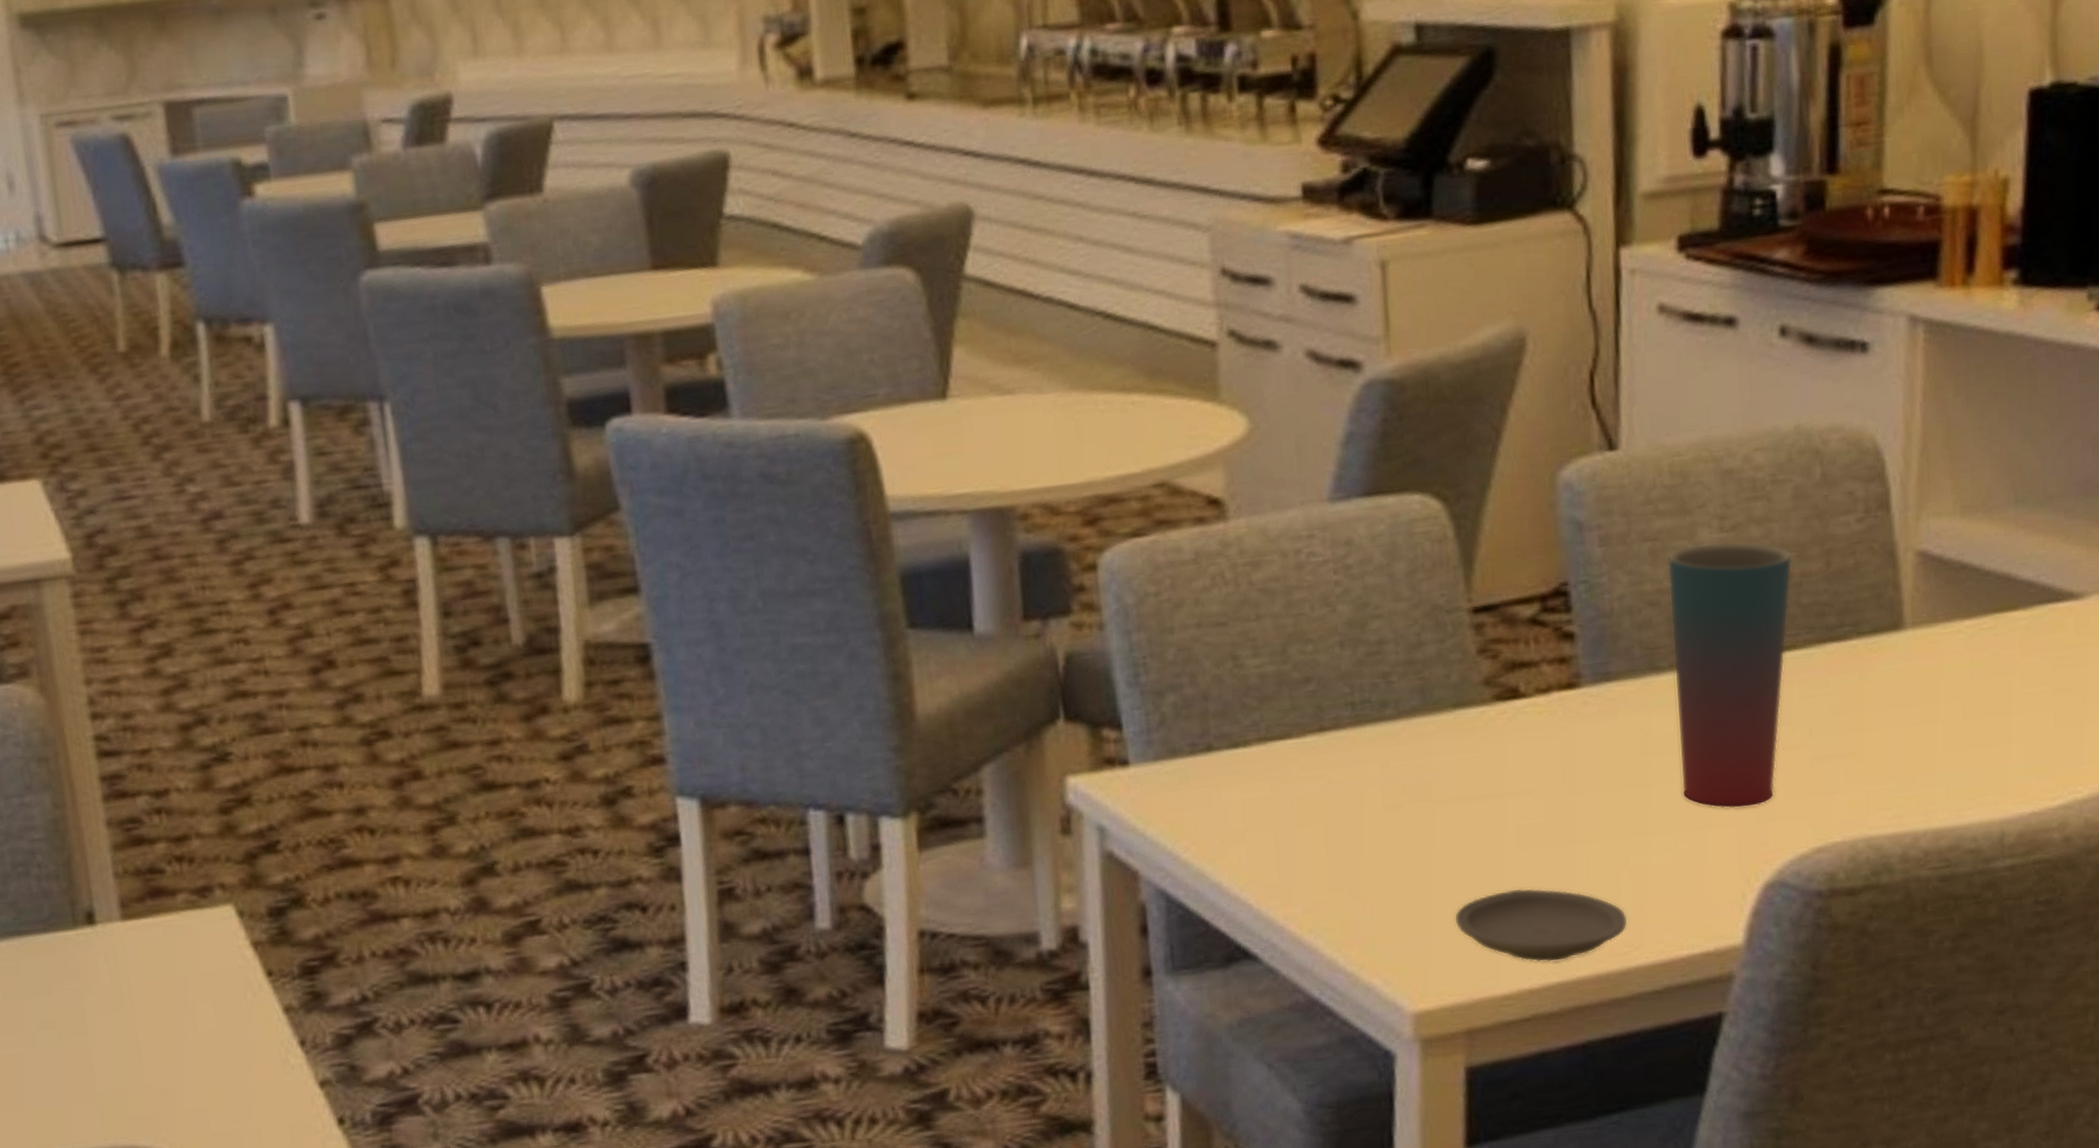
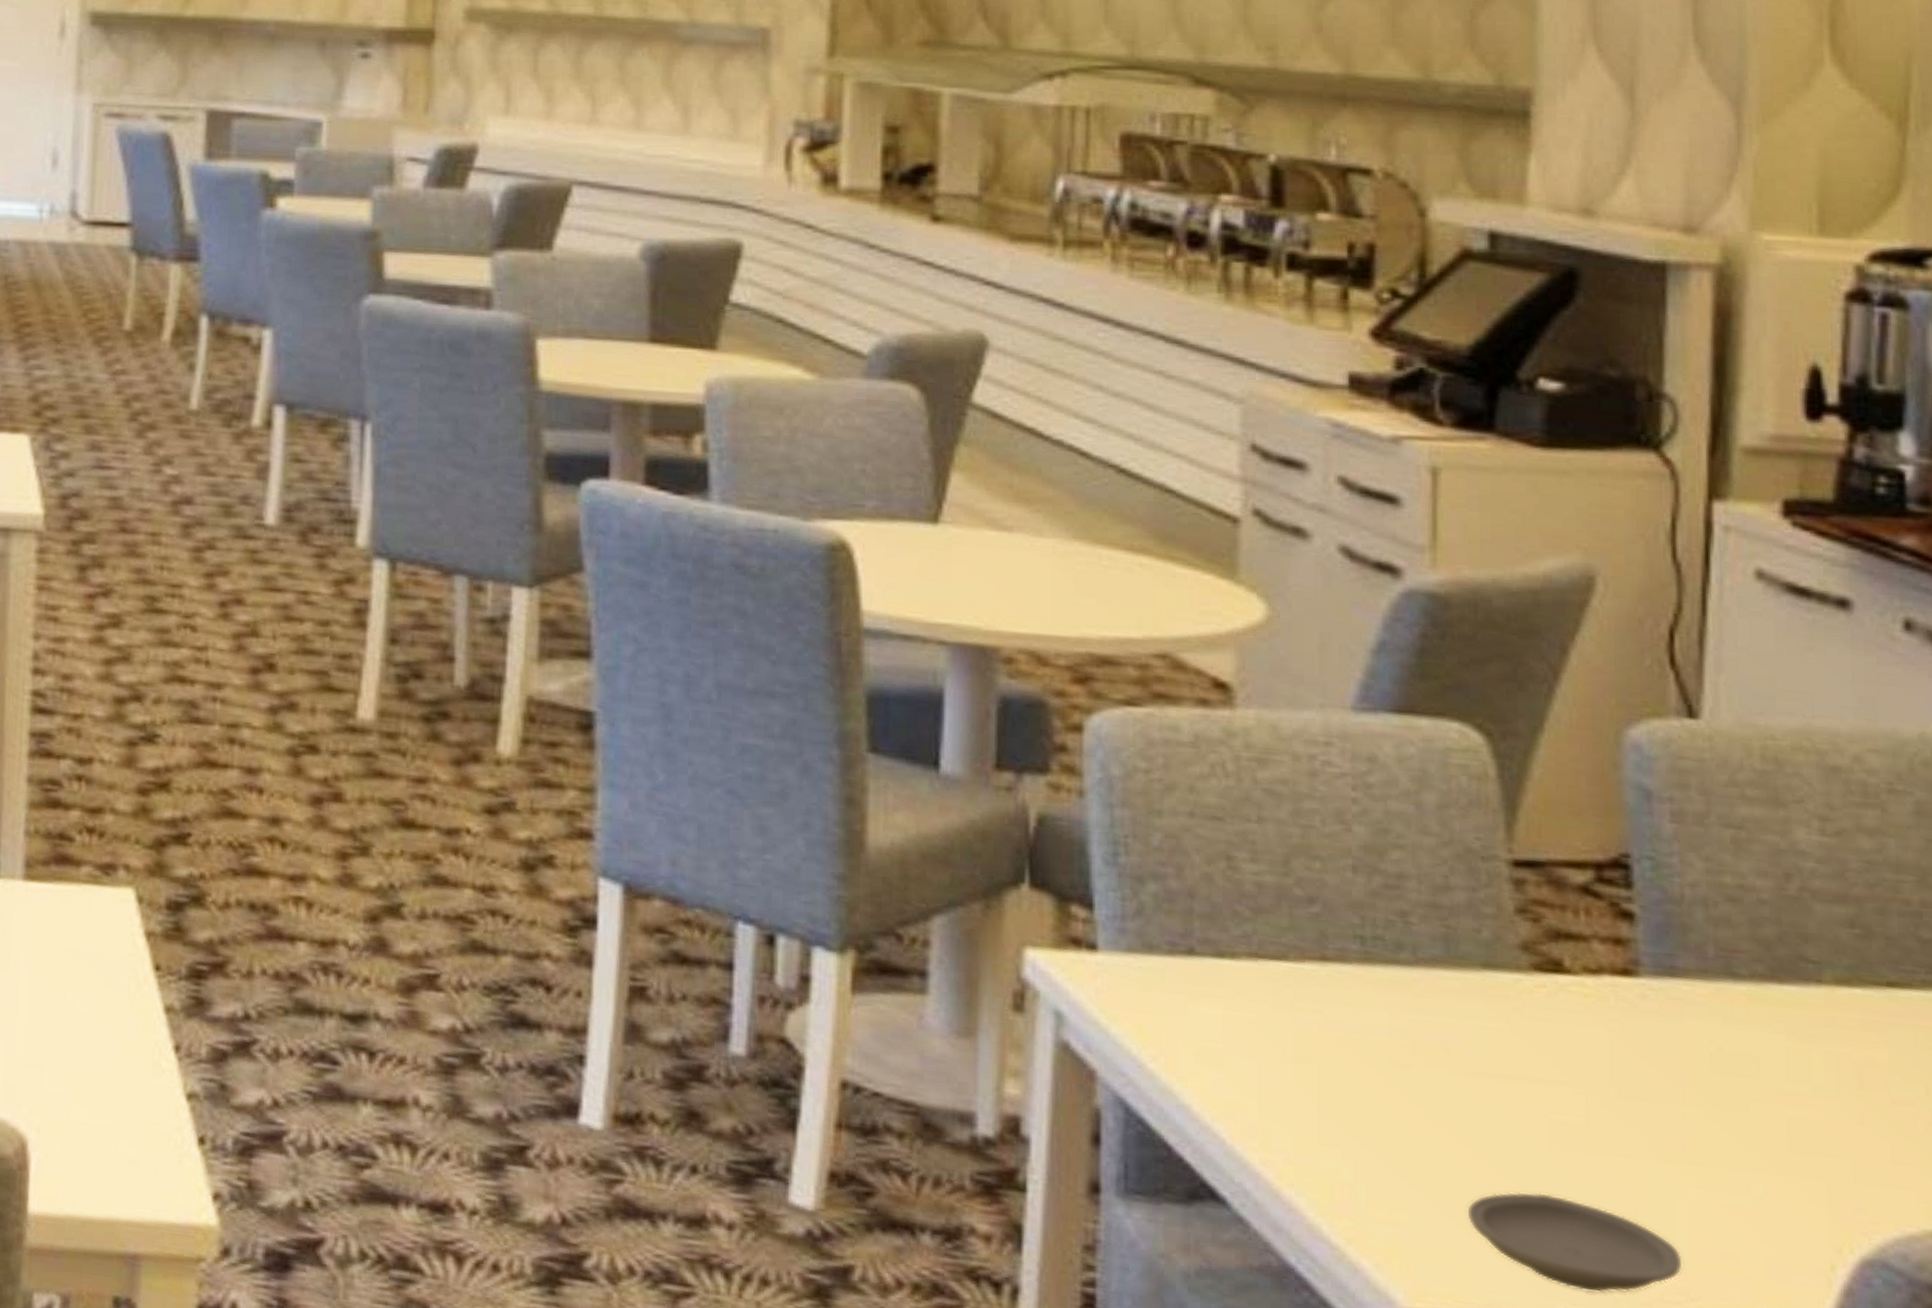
cup: present [1667,541,1794,809] -> none [1754,842,1912,1164]

